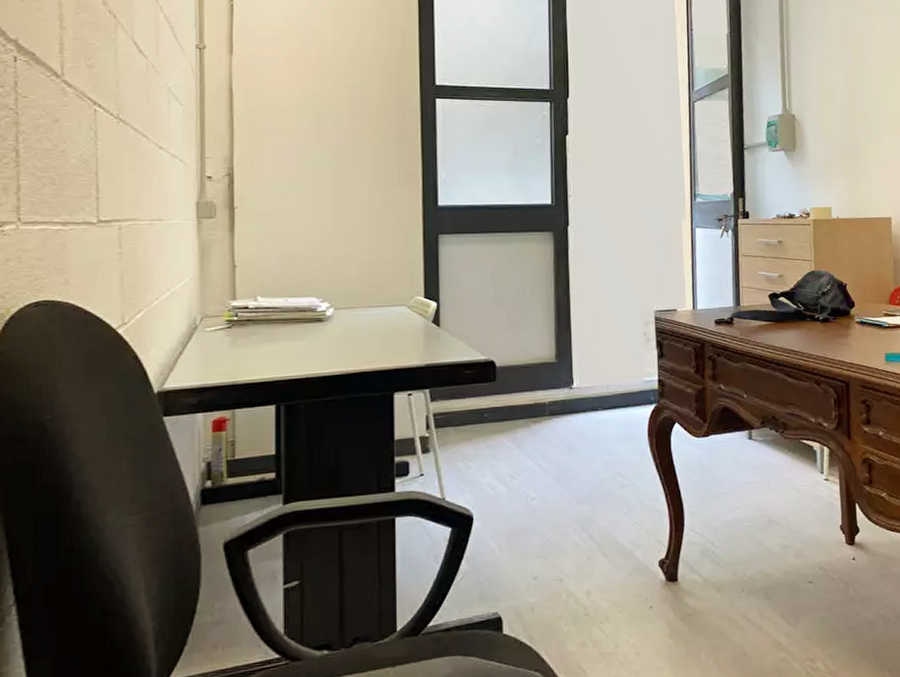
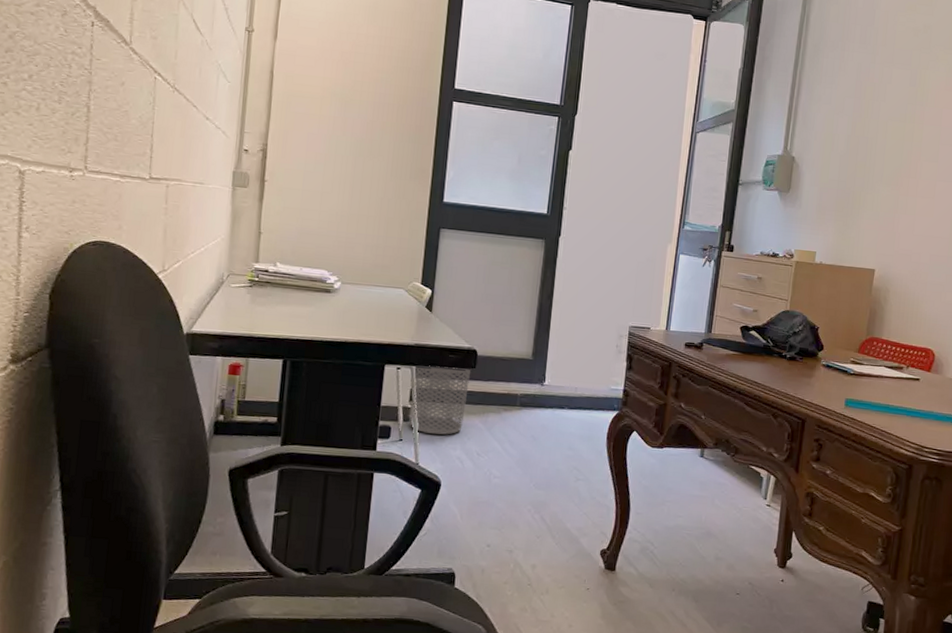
waste bin: none [429,383,491,463] -> present [409,365,470,435]

